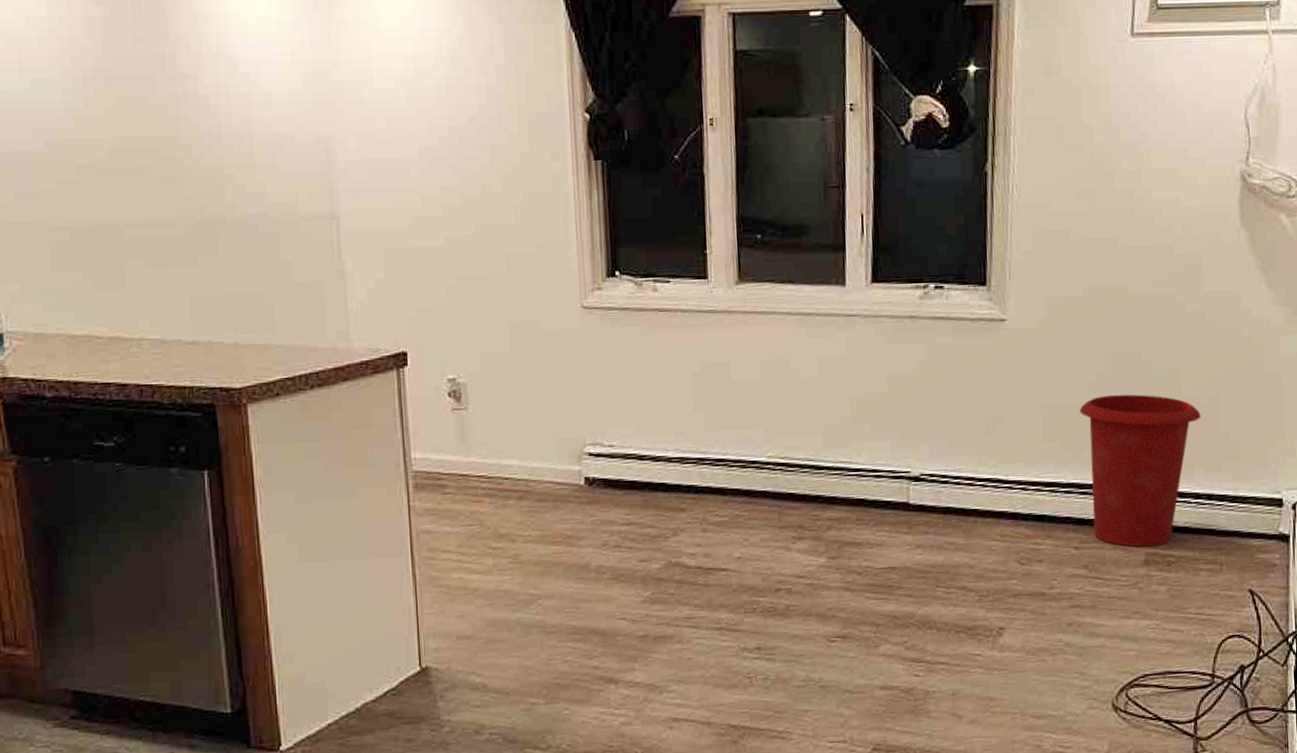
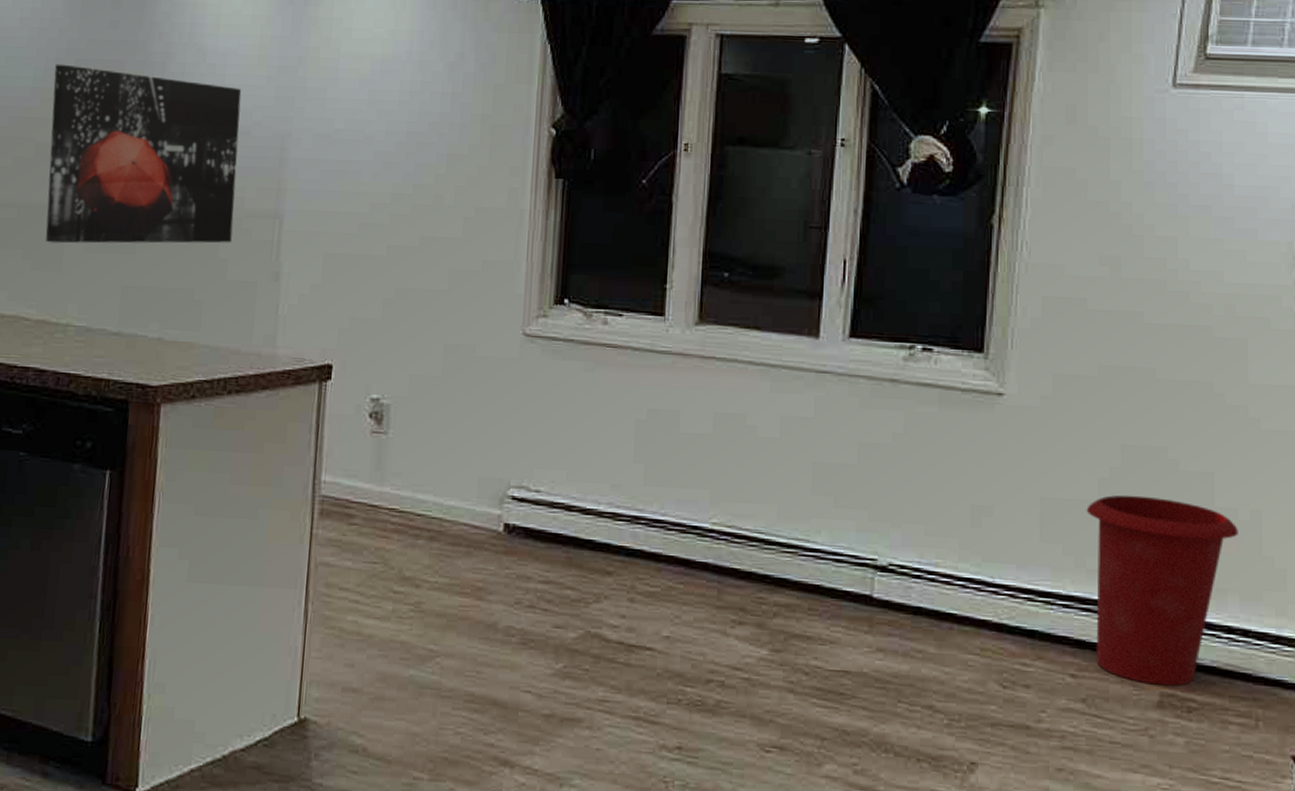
wall art: none [84,83,292,262] -> present [45,64,242,244]

